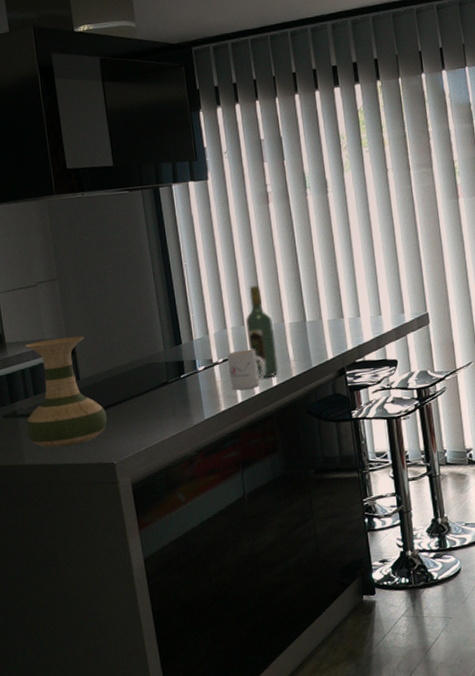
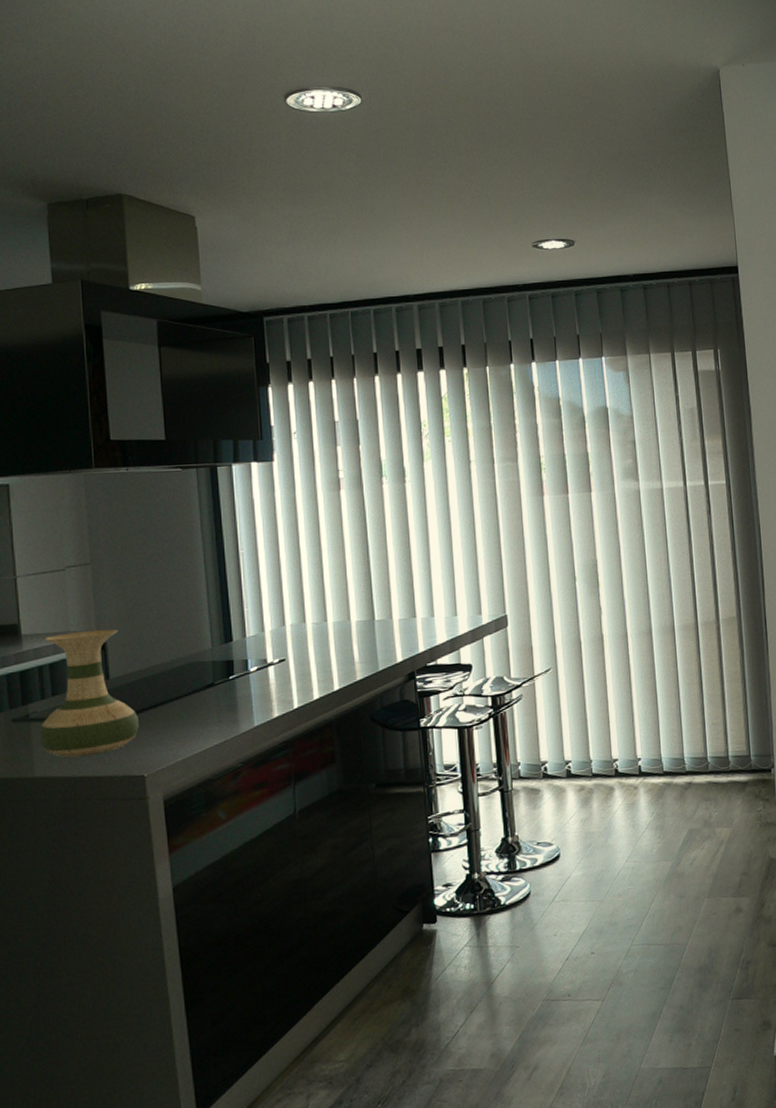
mug: present [227,349,265,390] -> none [284,649,326,694]
wine bottle: present [245,285,279,378] -> none [307,578,342,682]

